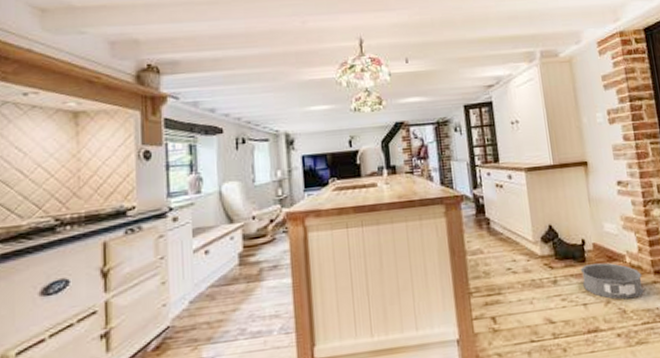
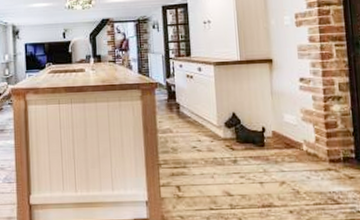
springform pan: present [580,262,644,300] -> none [259,149,318,182]

